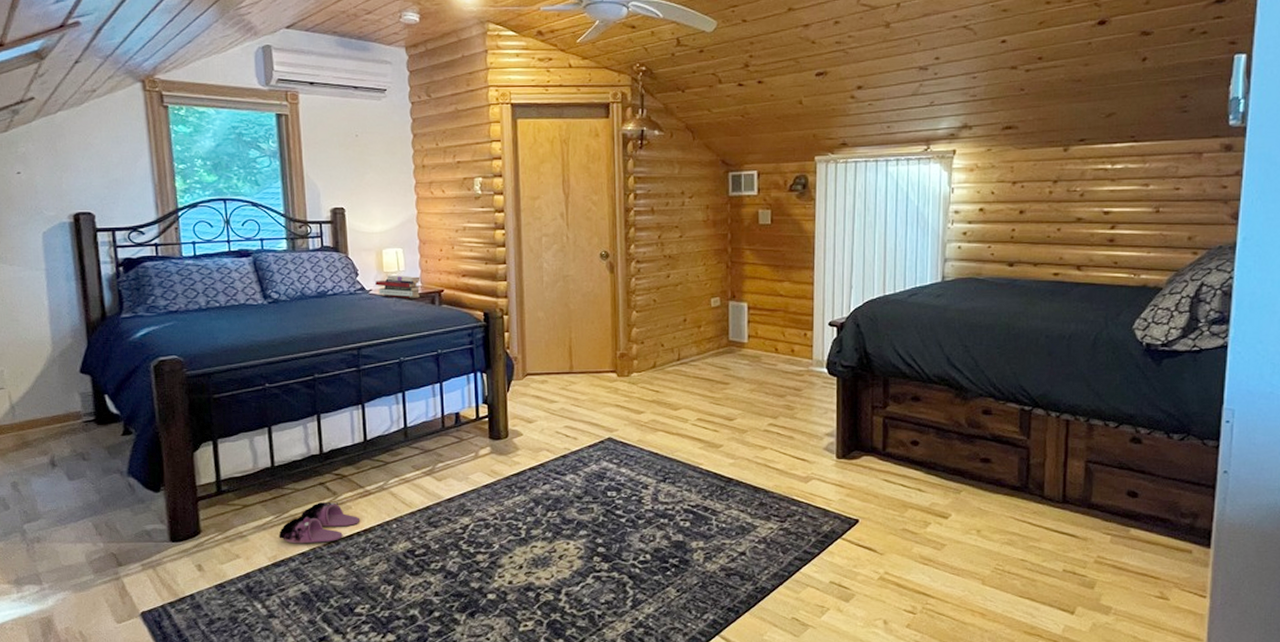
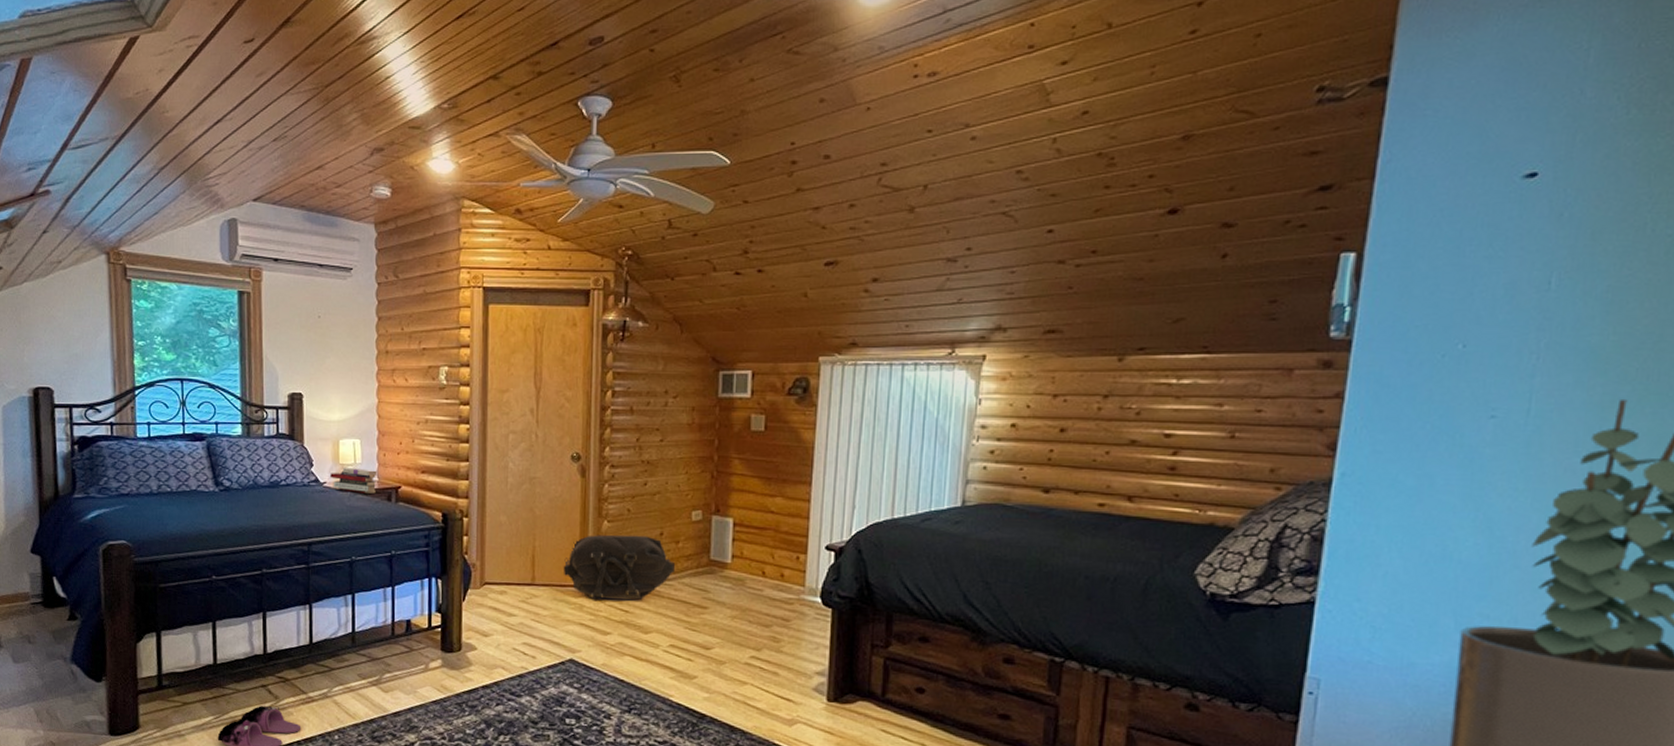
duffel bag: none [598,322,699,382] -> present [563,534,676,600]

